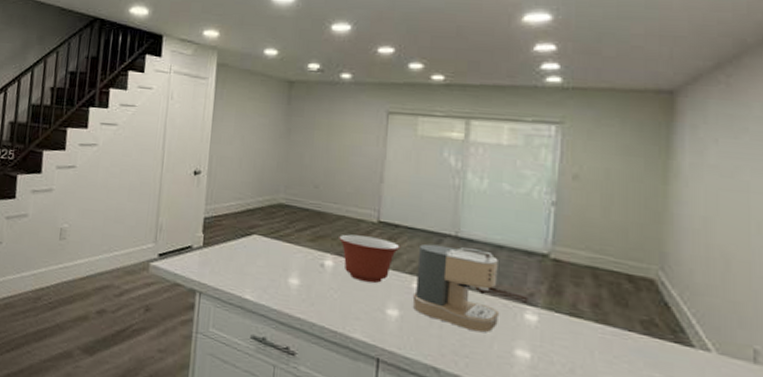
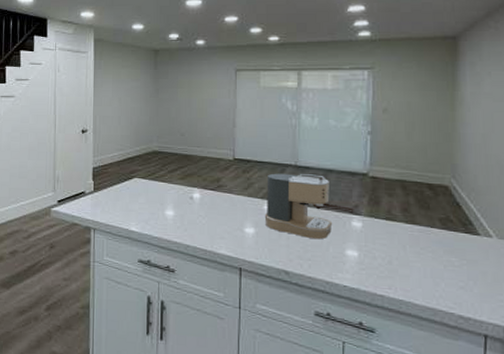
mixing bowl: present [339,234,400,283] -> none [203,171,252,209]

